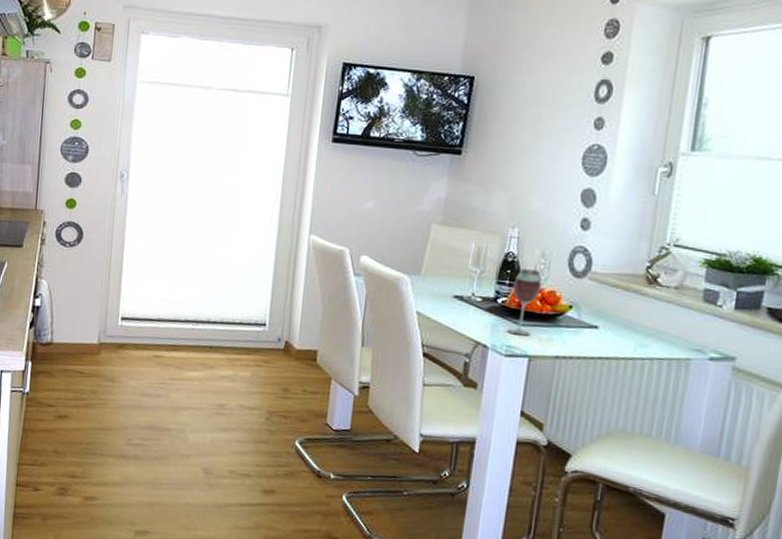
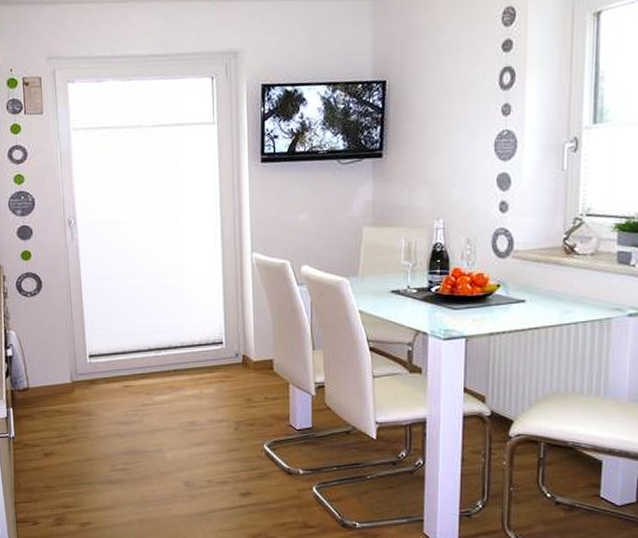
wineglass: present [507,269,542,336] -> none [443,256,470,319]

